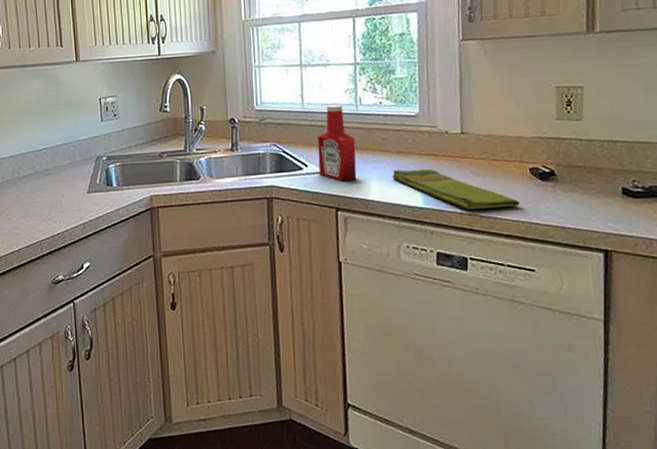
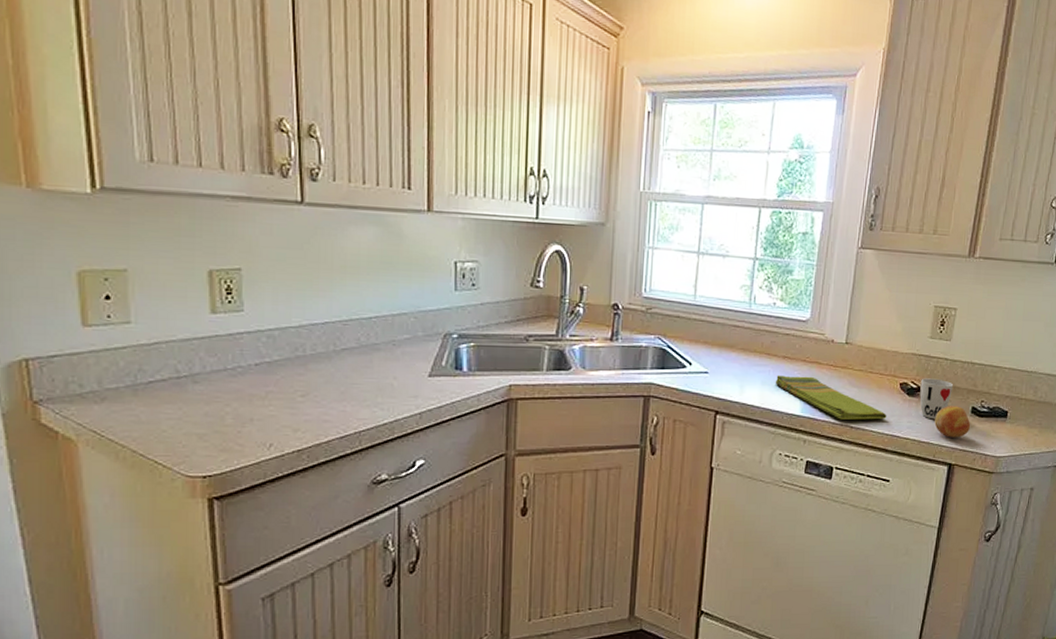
ketchup bottle: present [317,104,357,181] -> none [703,300,744,384]
cup: none [553,160,595,204] -> present [919,378,954,420]
fruit: none [578,188,625,222] -> present [934,406,971,438]

